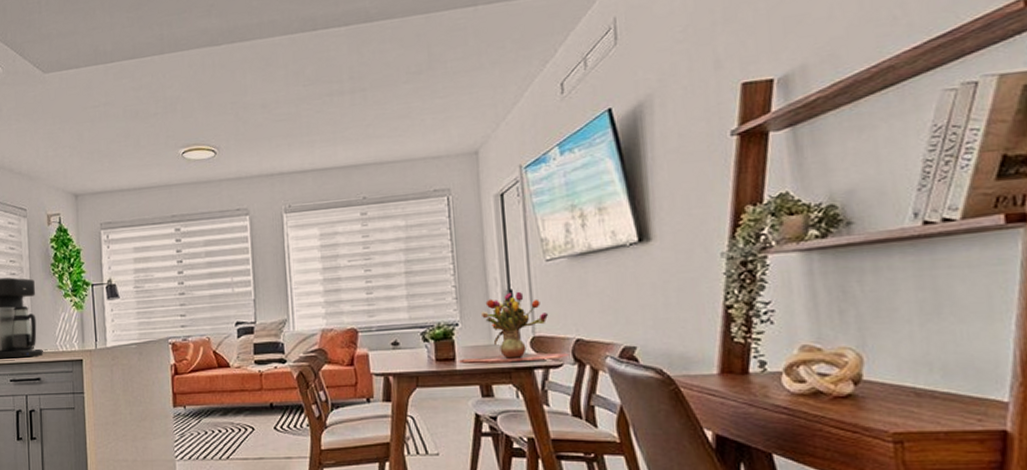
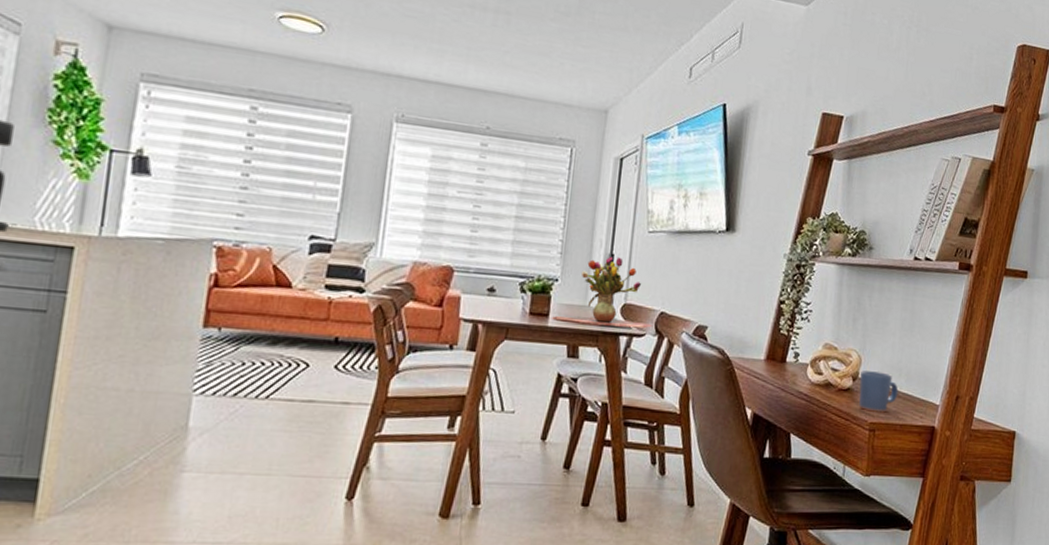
mug: none [865,370,933,420] -> present [859,370,899,413]

